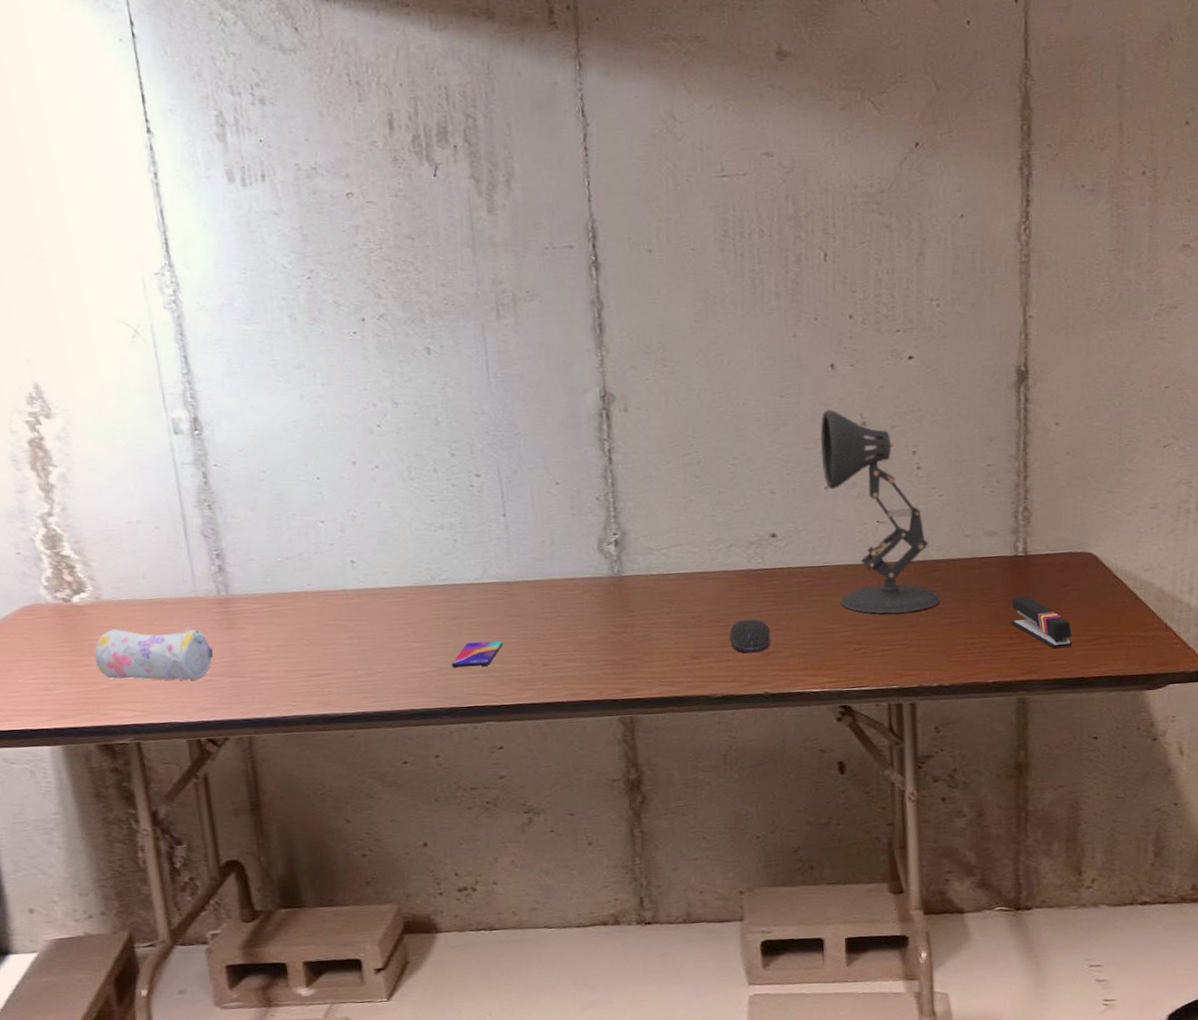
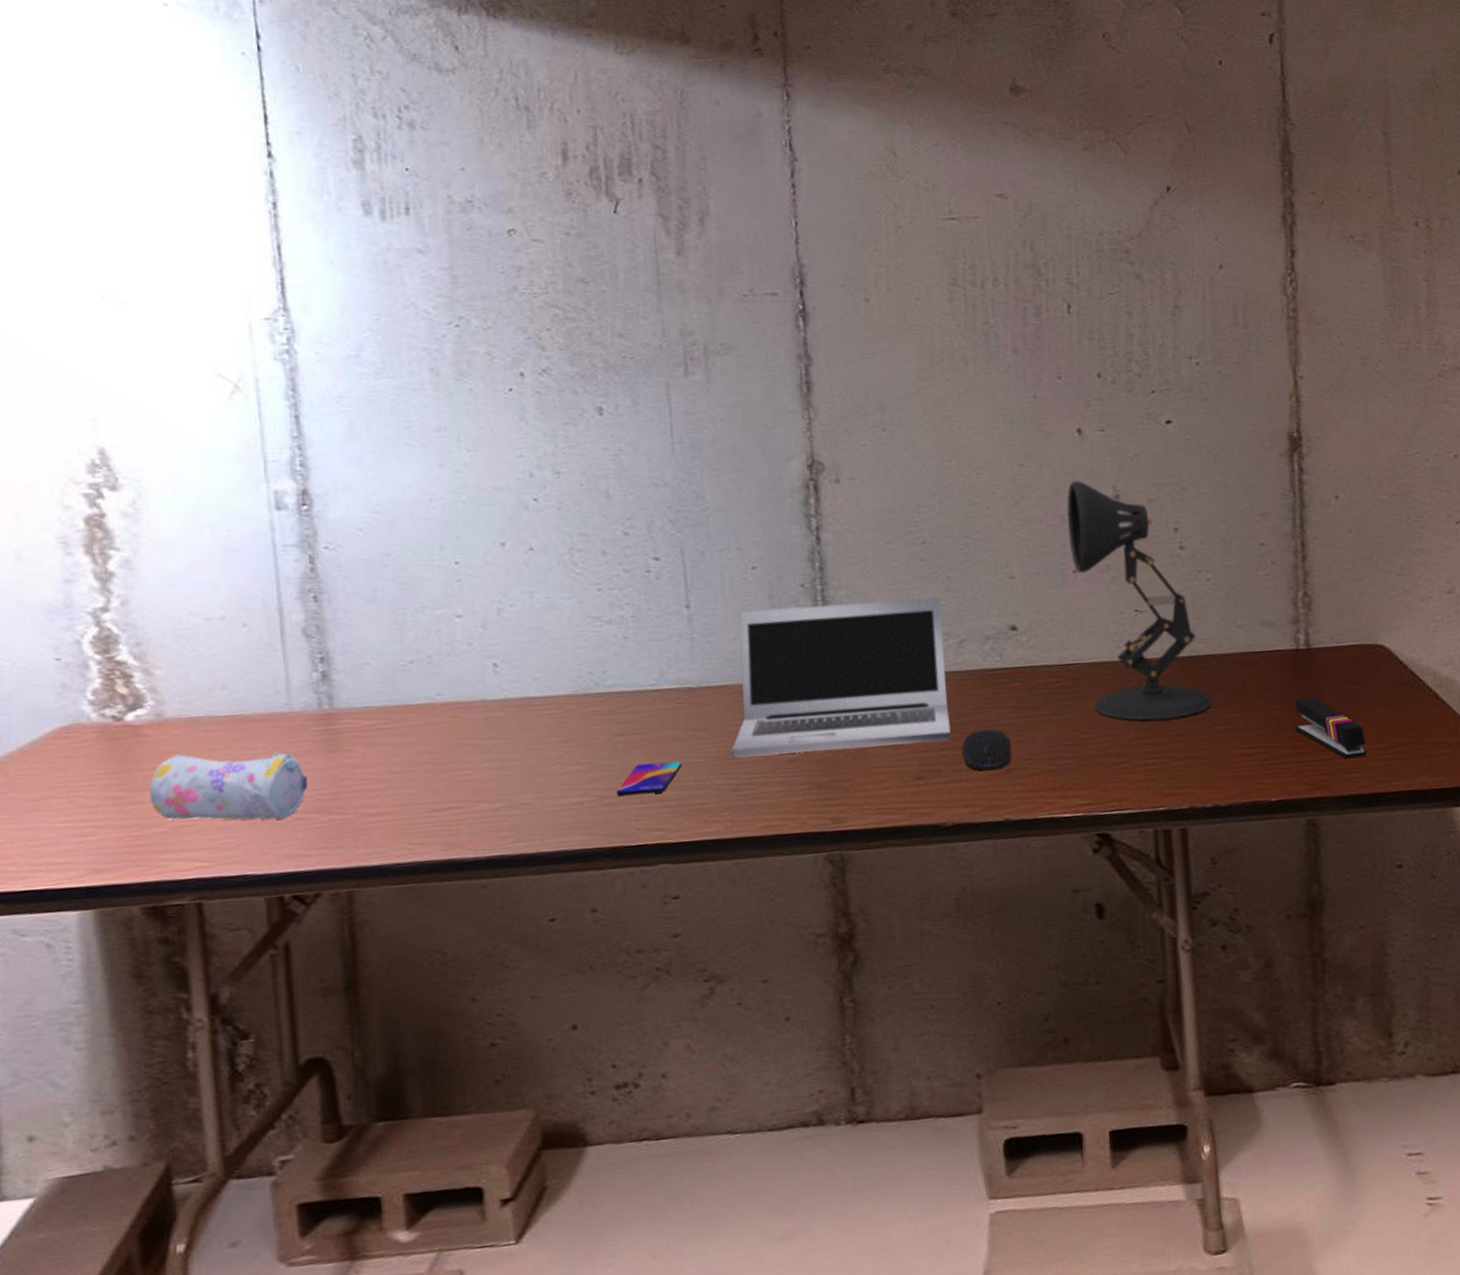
laptop: none [542,508,721,639] -> present [731,596,951,758]

